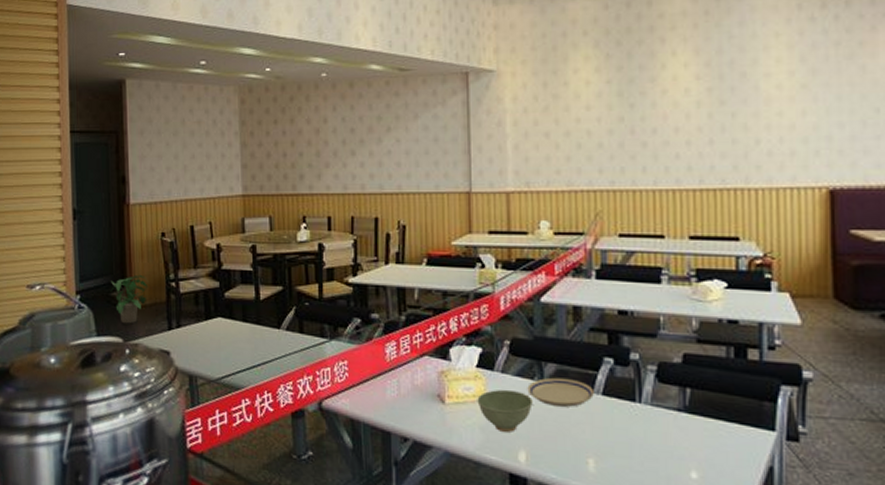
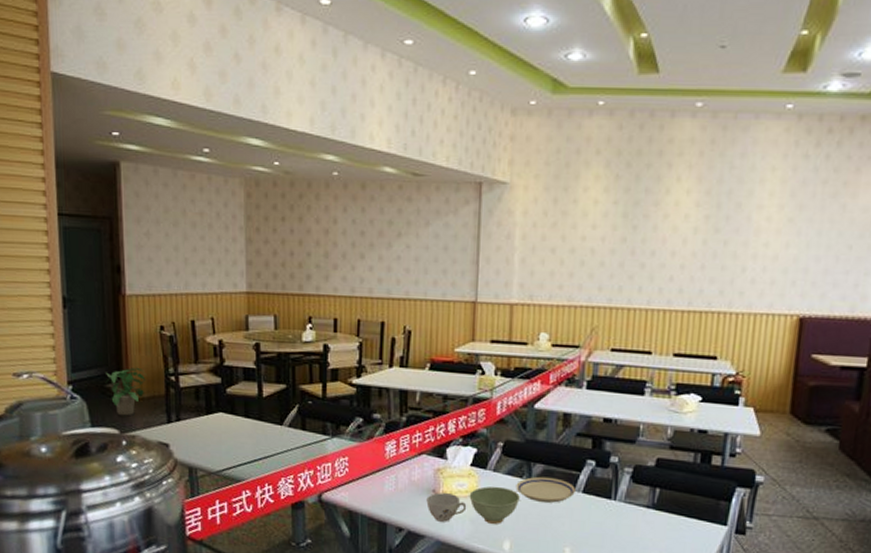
teacup: none [431,397,476,431] -> present [426,492,467,522]

